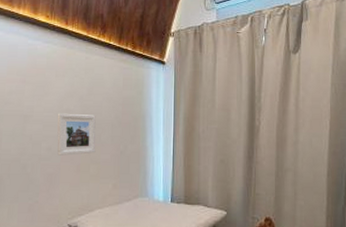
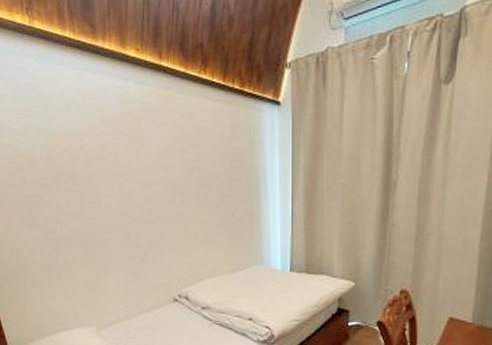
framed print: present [57,113,96,155] -> none [157,169,203,219]

